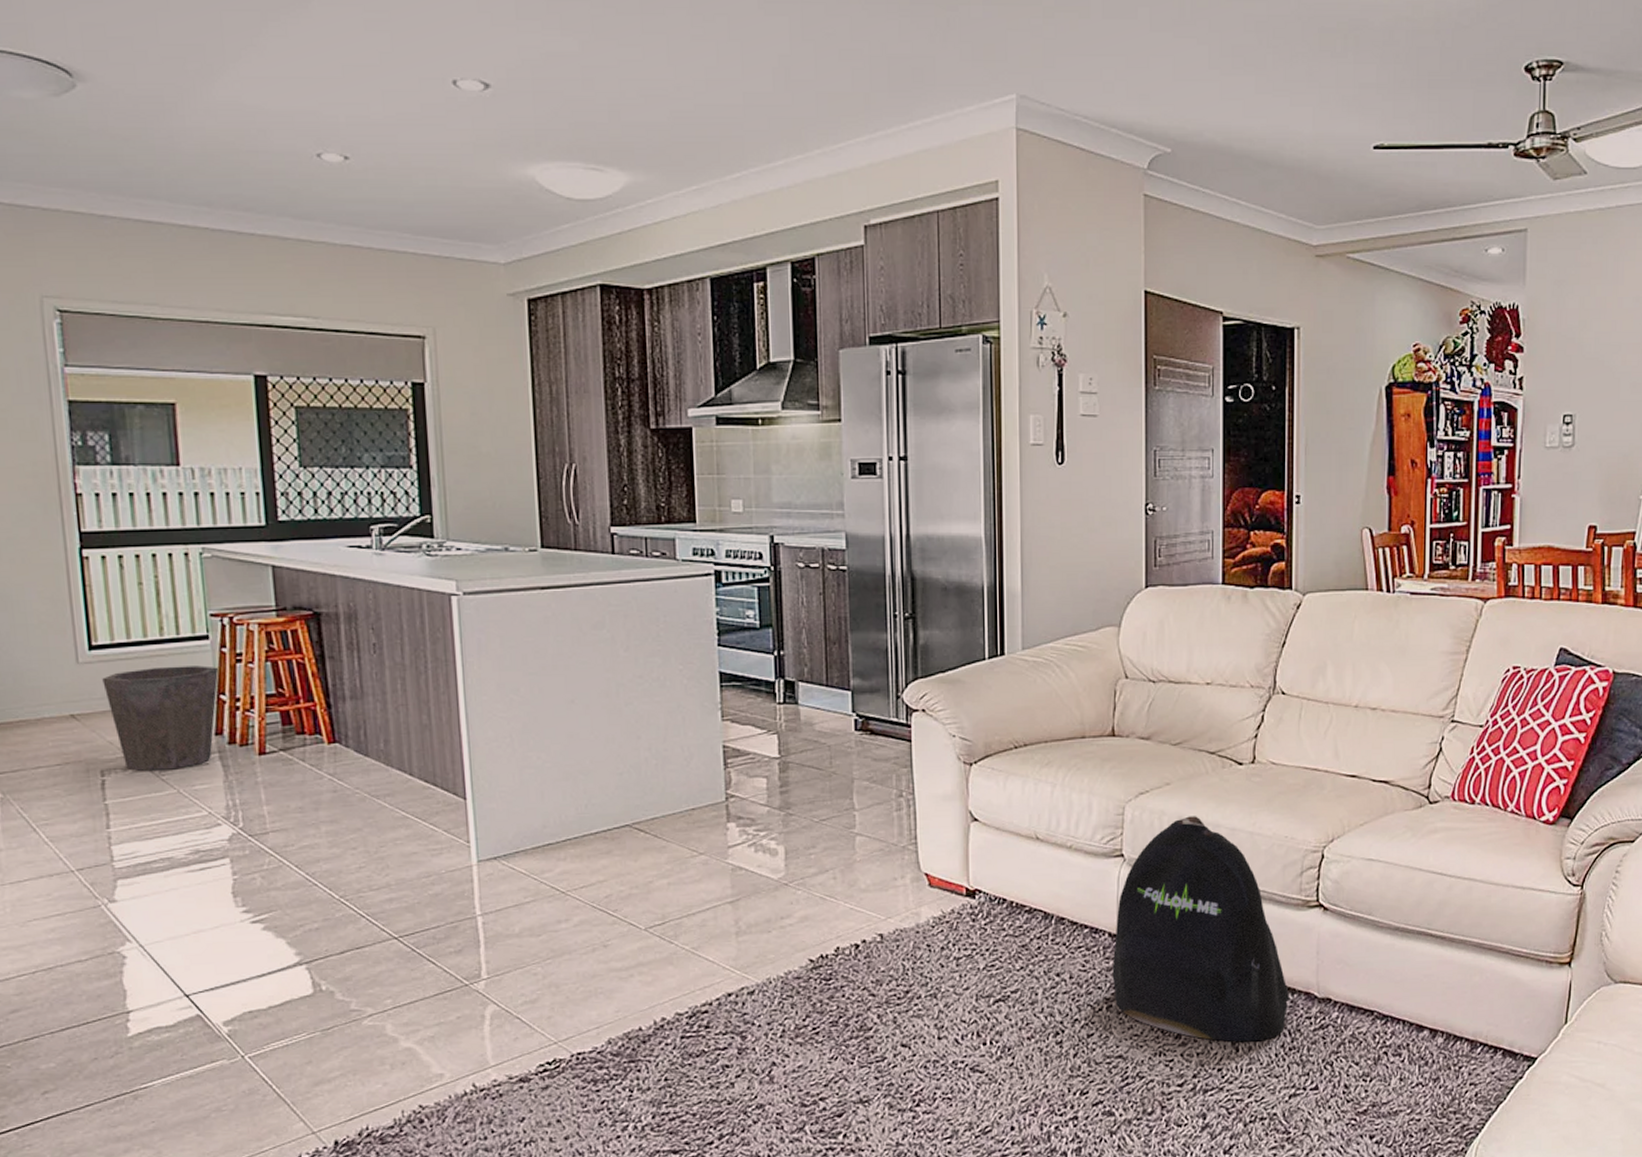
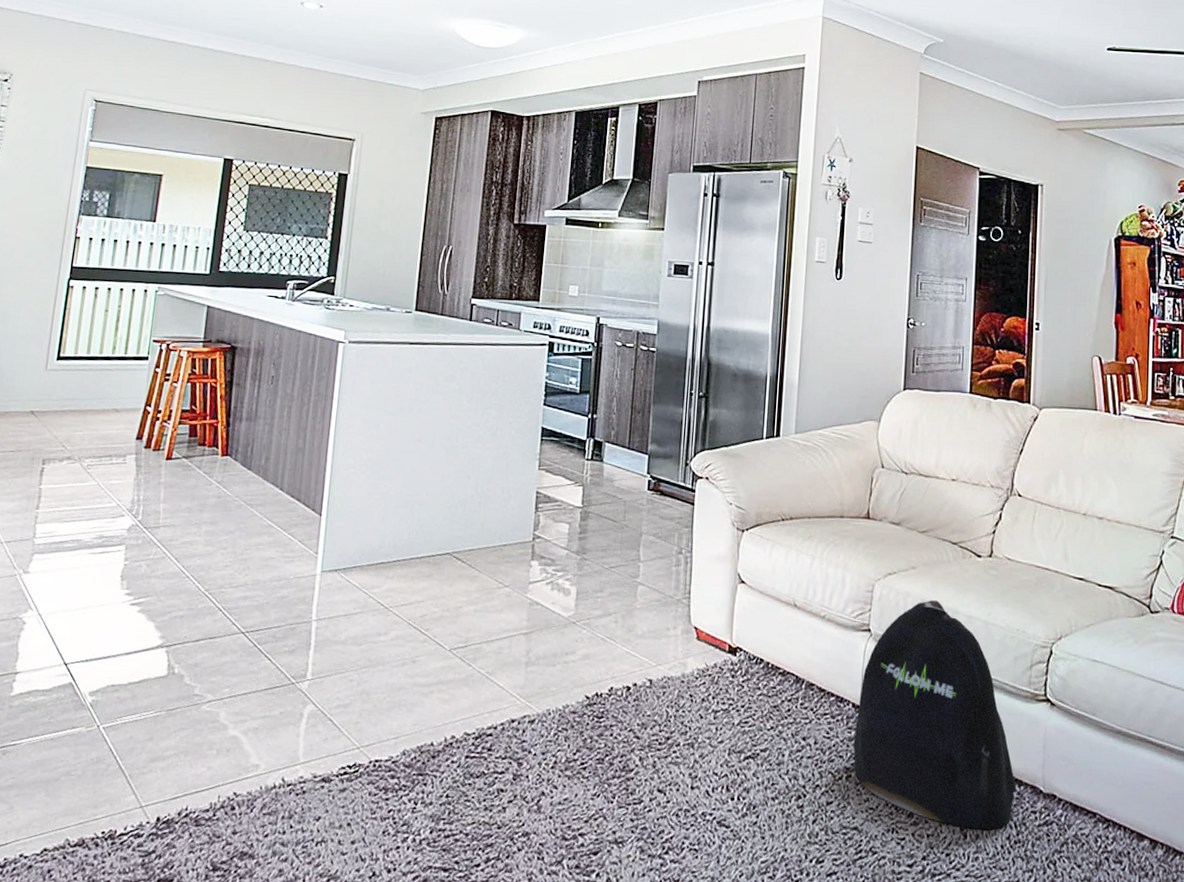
waste bin: present [102,665,219,772] -> none [61,379,151,465]

